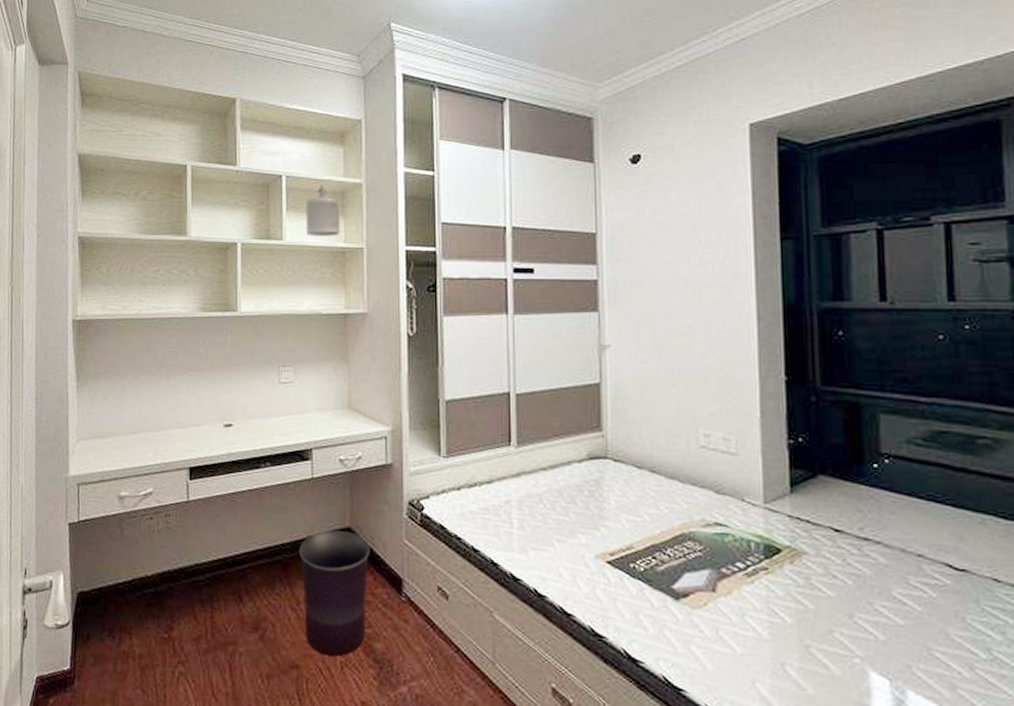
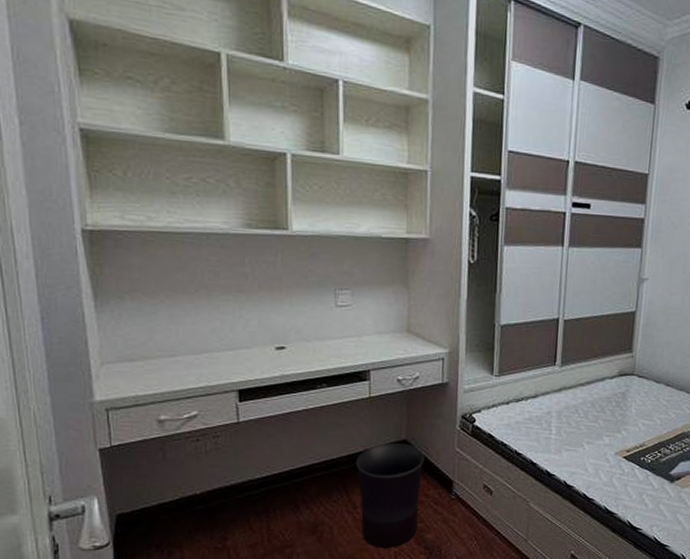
decorative jar: present [305,185,340,236] -> none [365,96,404,156]

